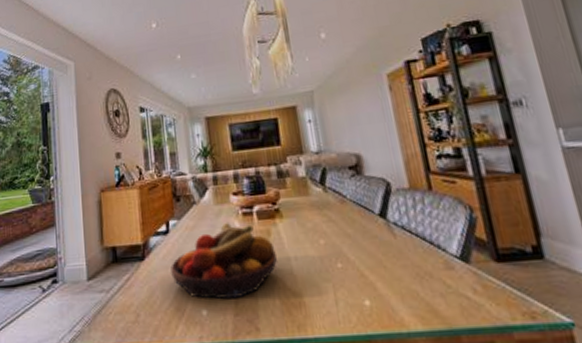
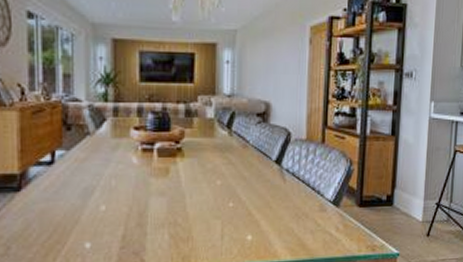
fruit bowl: present [171,222,277,300] -> none [53,156,171,233]

